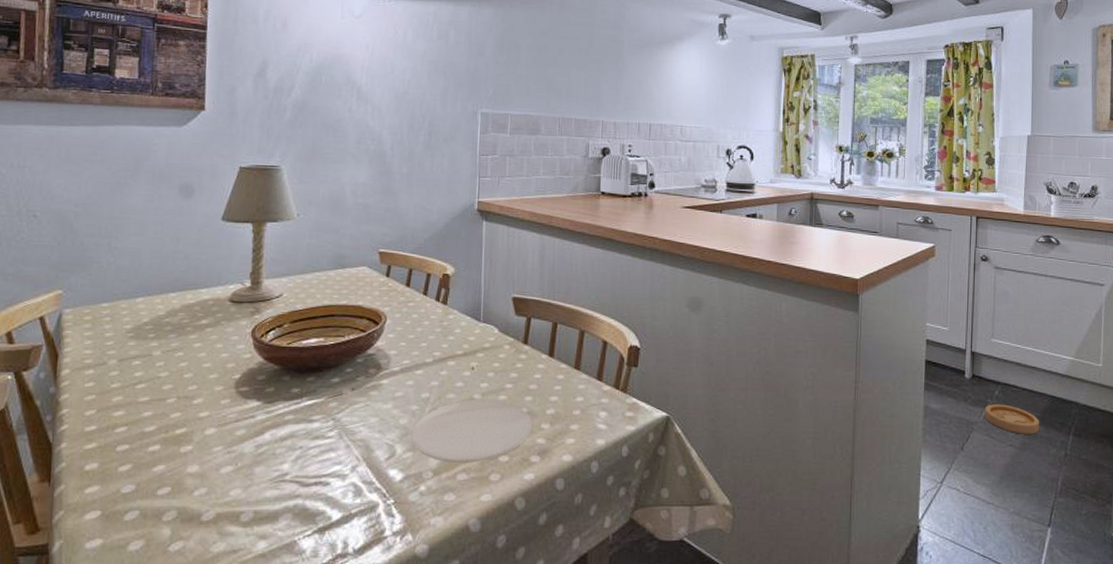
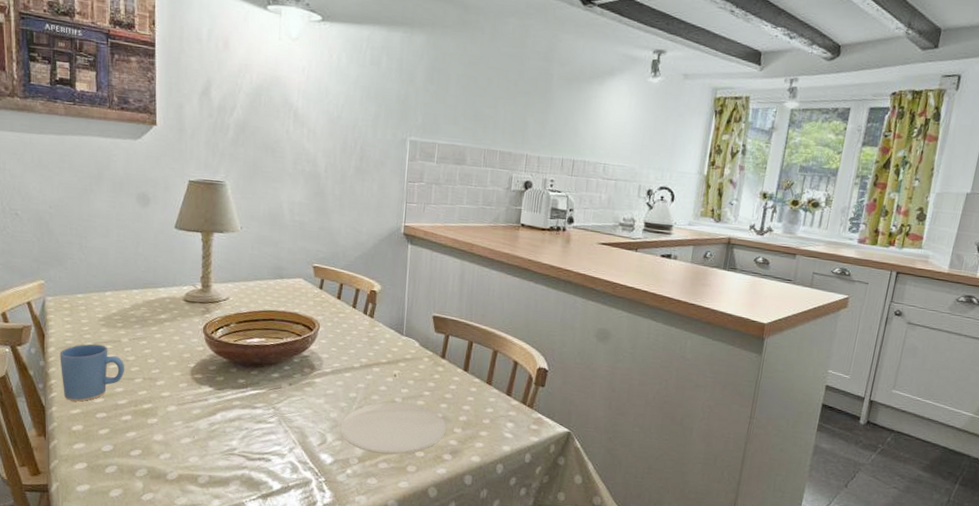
mug: none [75,361,156,433] -> present [60,343,125,402]
pet bowl: present [984,404,1040,434] -> none [873,449,928,480]

